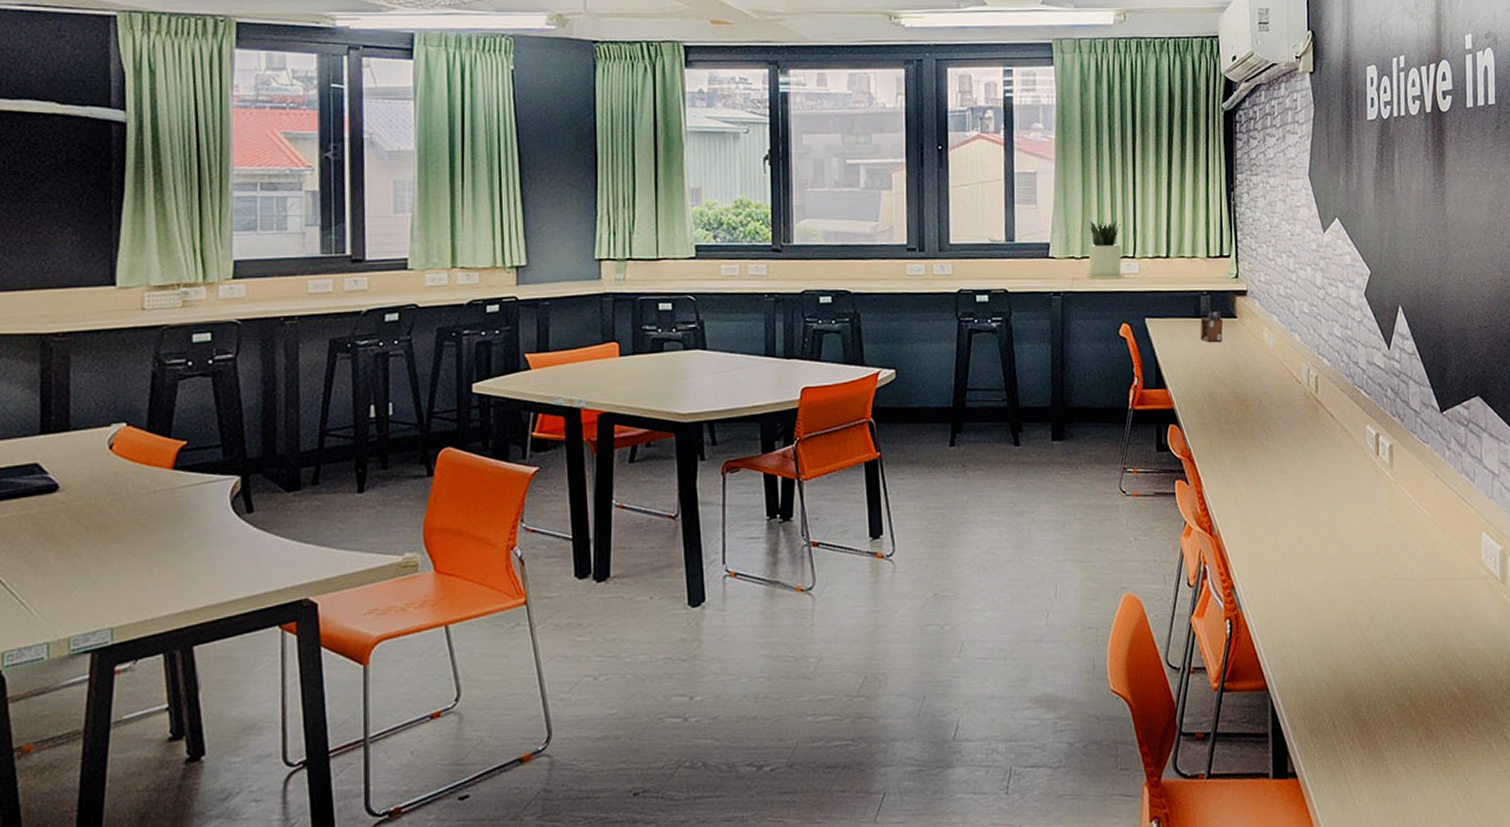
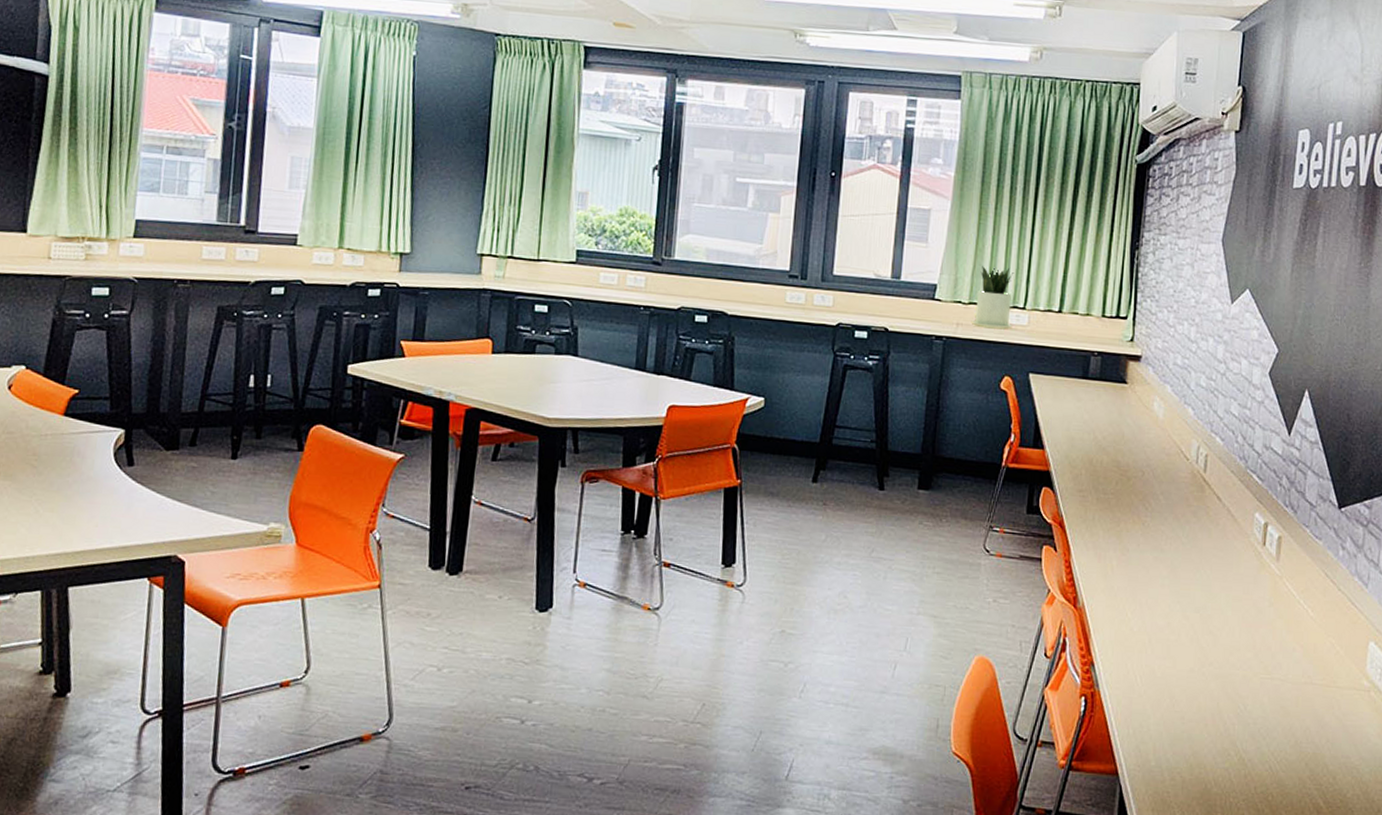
desk organizer: present [1200,310,1223,343] -> none [1085,373,1112,408]

